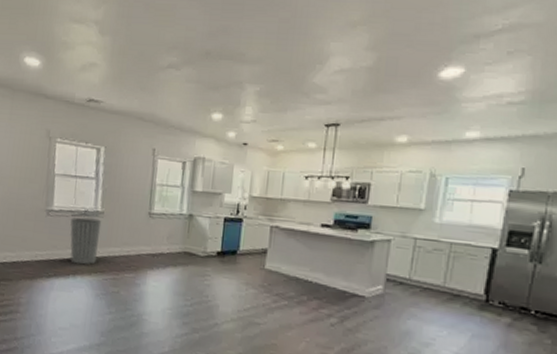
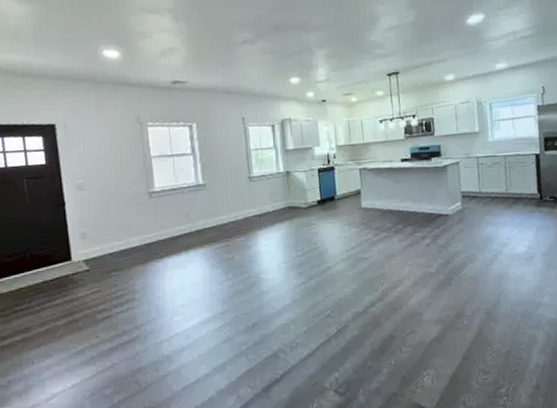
trash can: present [69,209,102,265] -> none [173,185,207,239]

